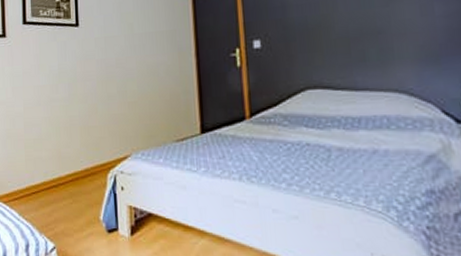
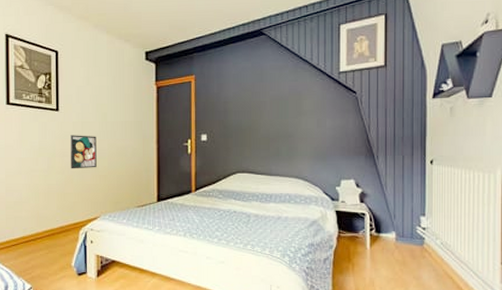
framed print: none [93,53,124,96] -> present [70,135,97,169]

